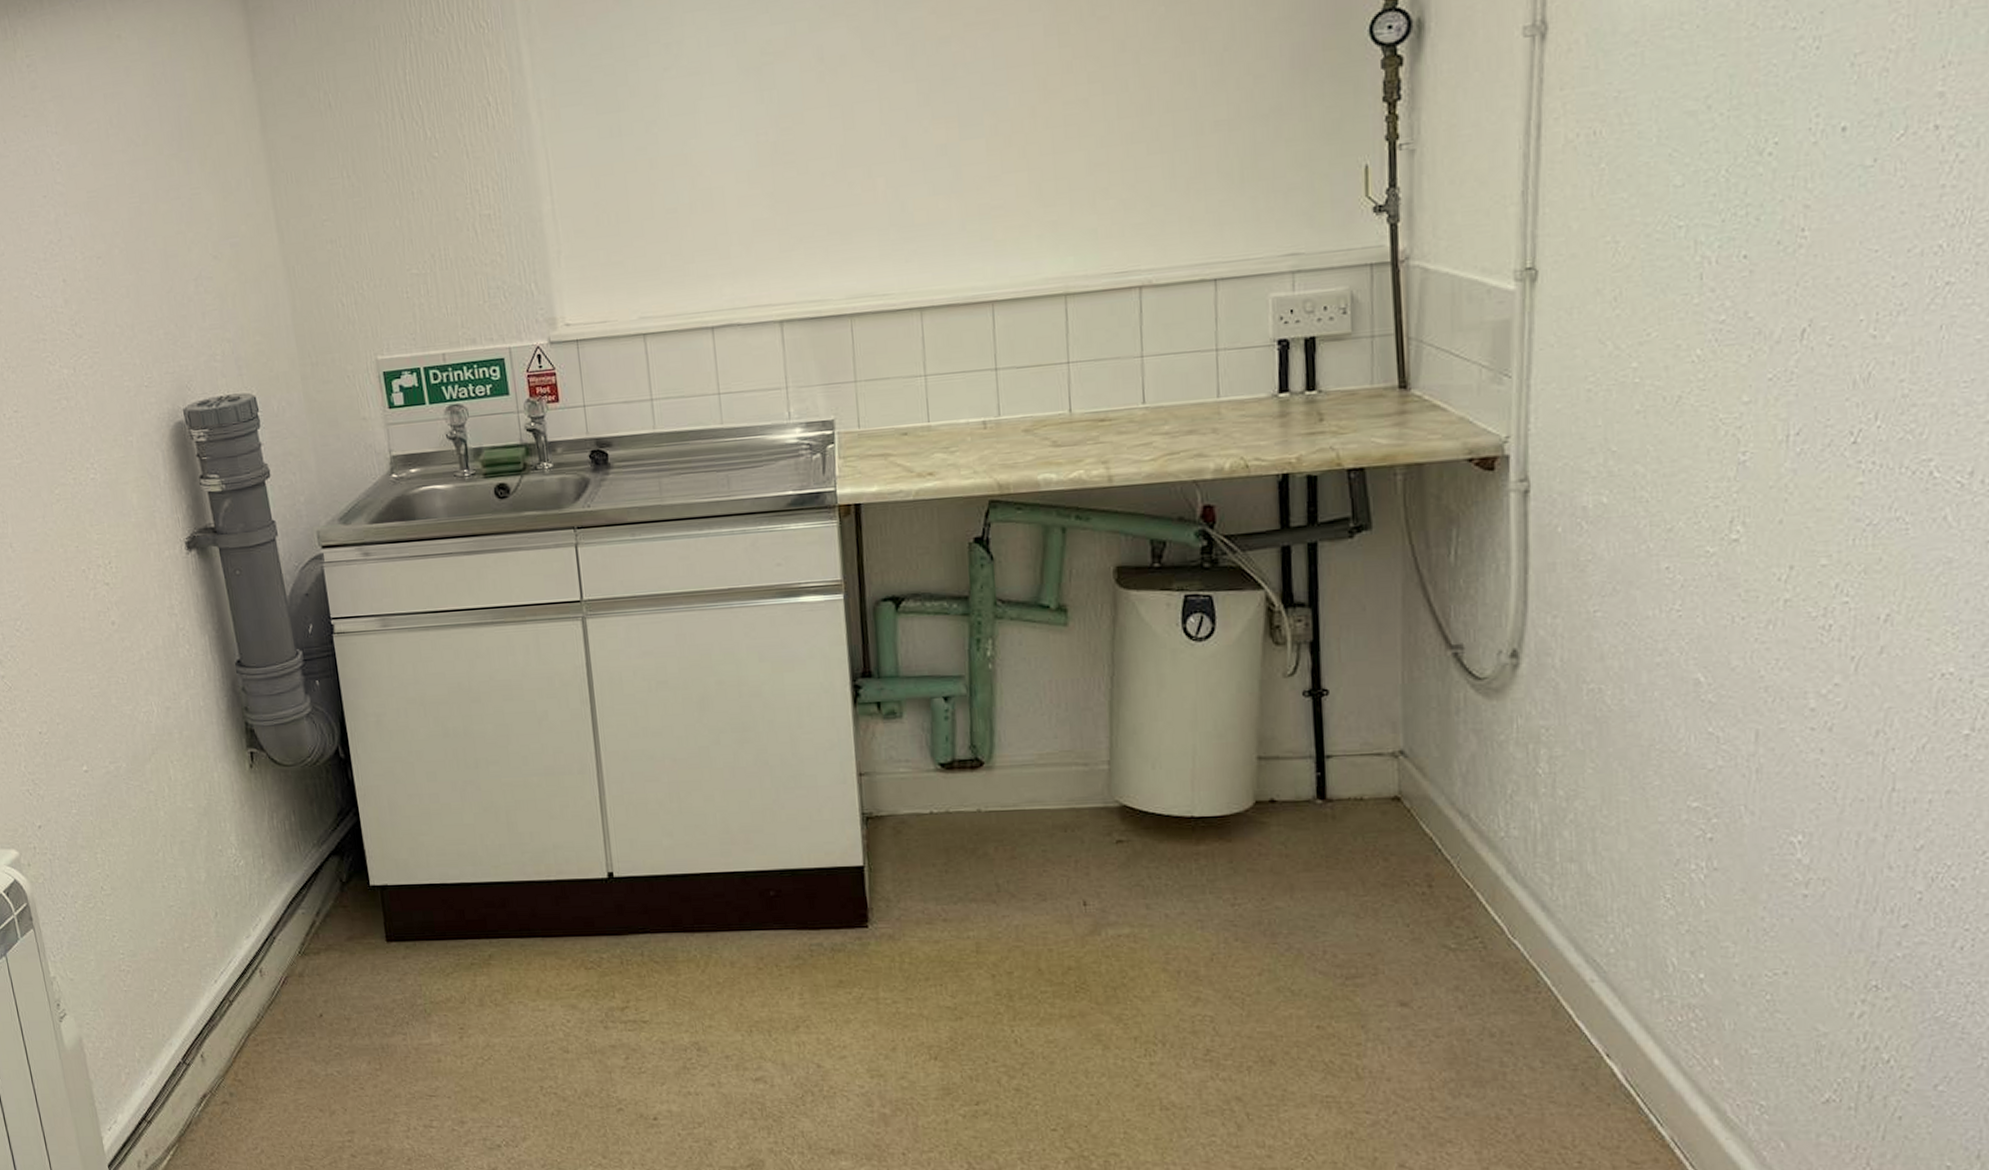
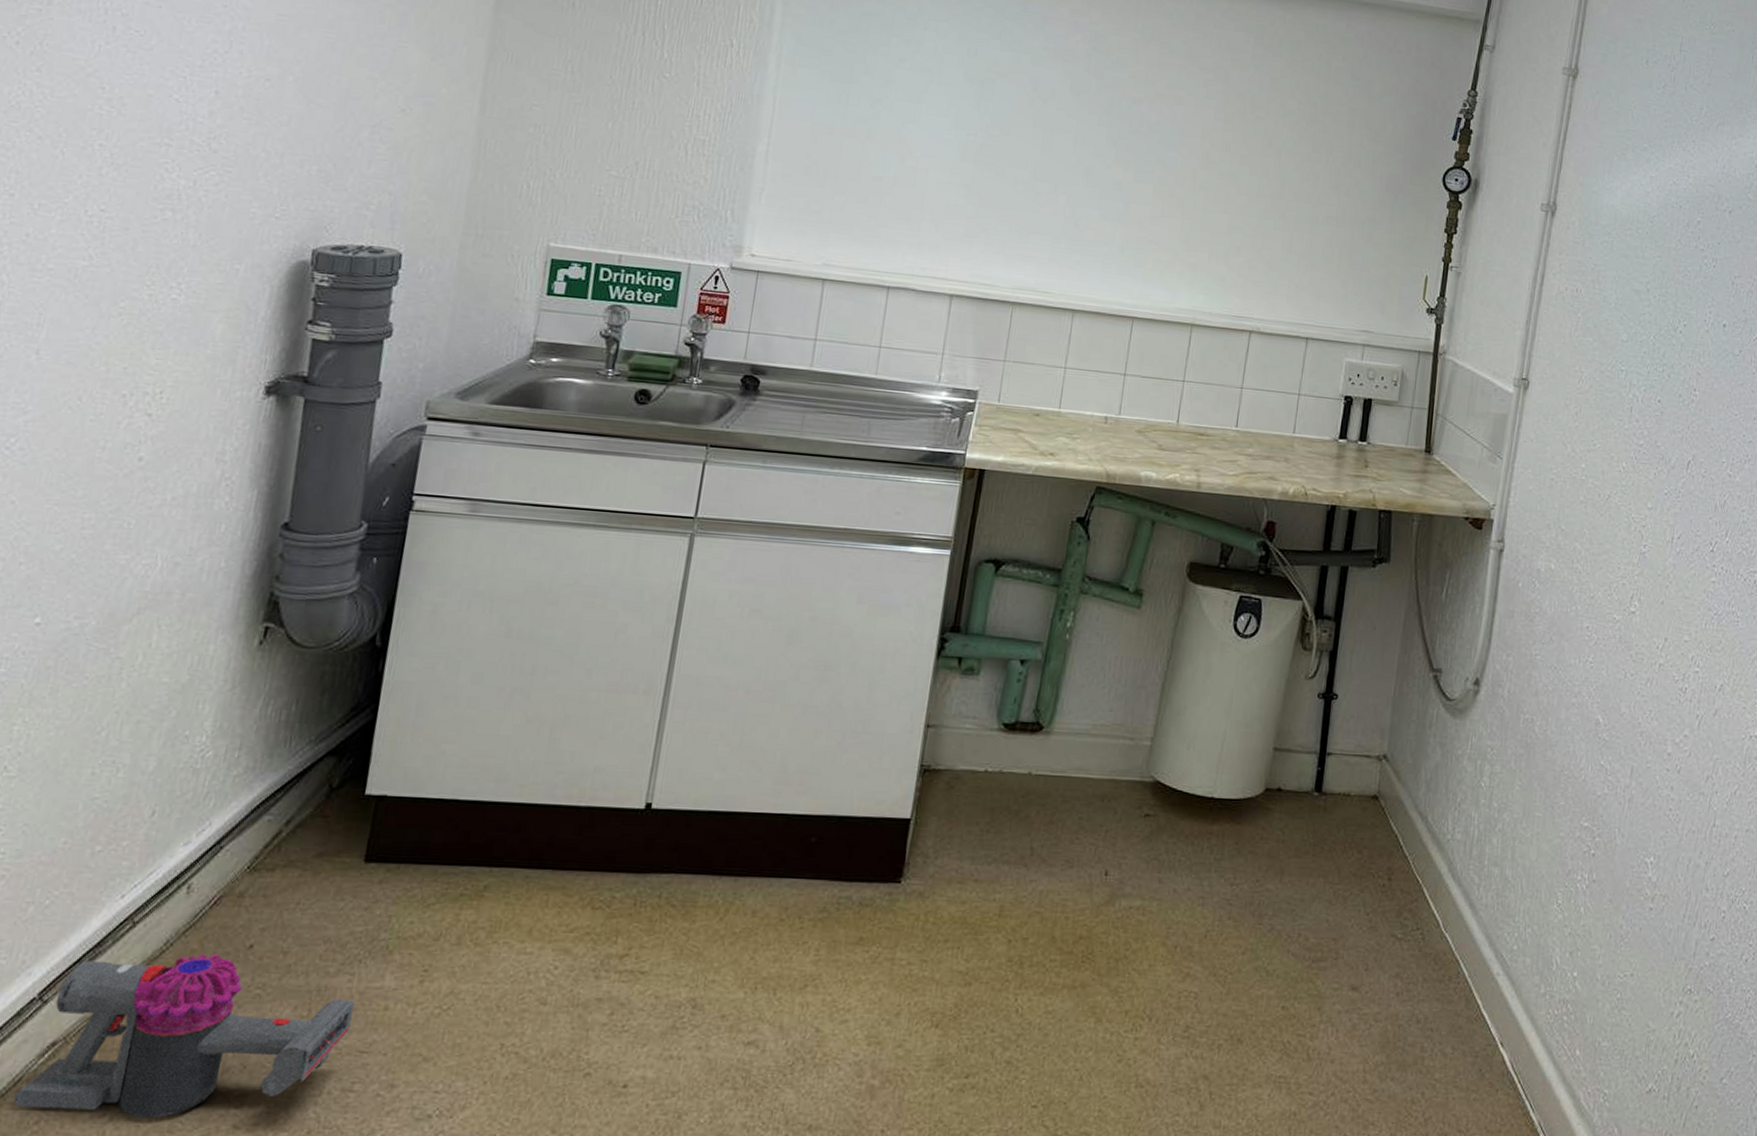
vacuum cleaner: none [190,1022,416,1150] -> present [13,953,356,1119]

